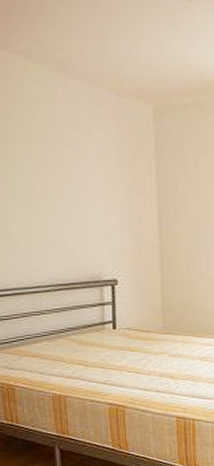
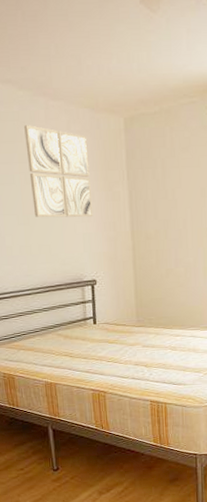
wall art: none [37,102,116,210] -> present [24,125,93,218]

